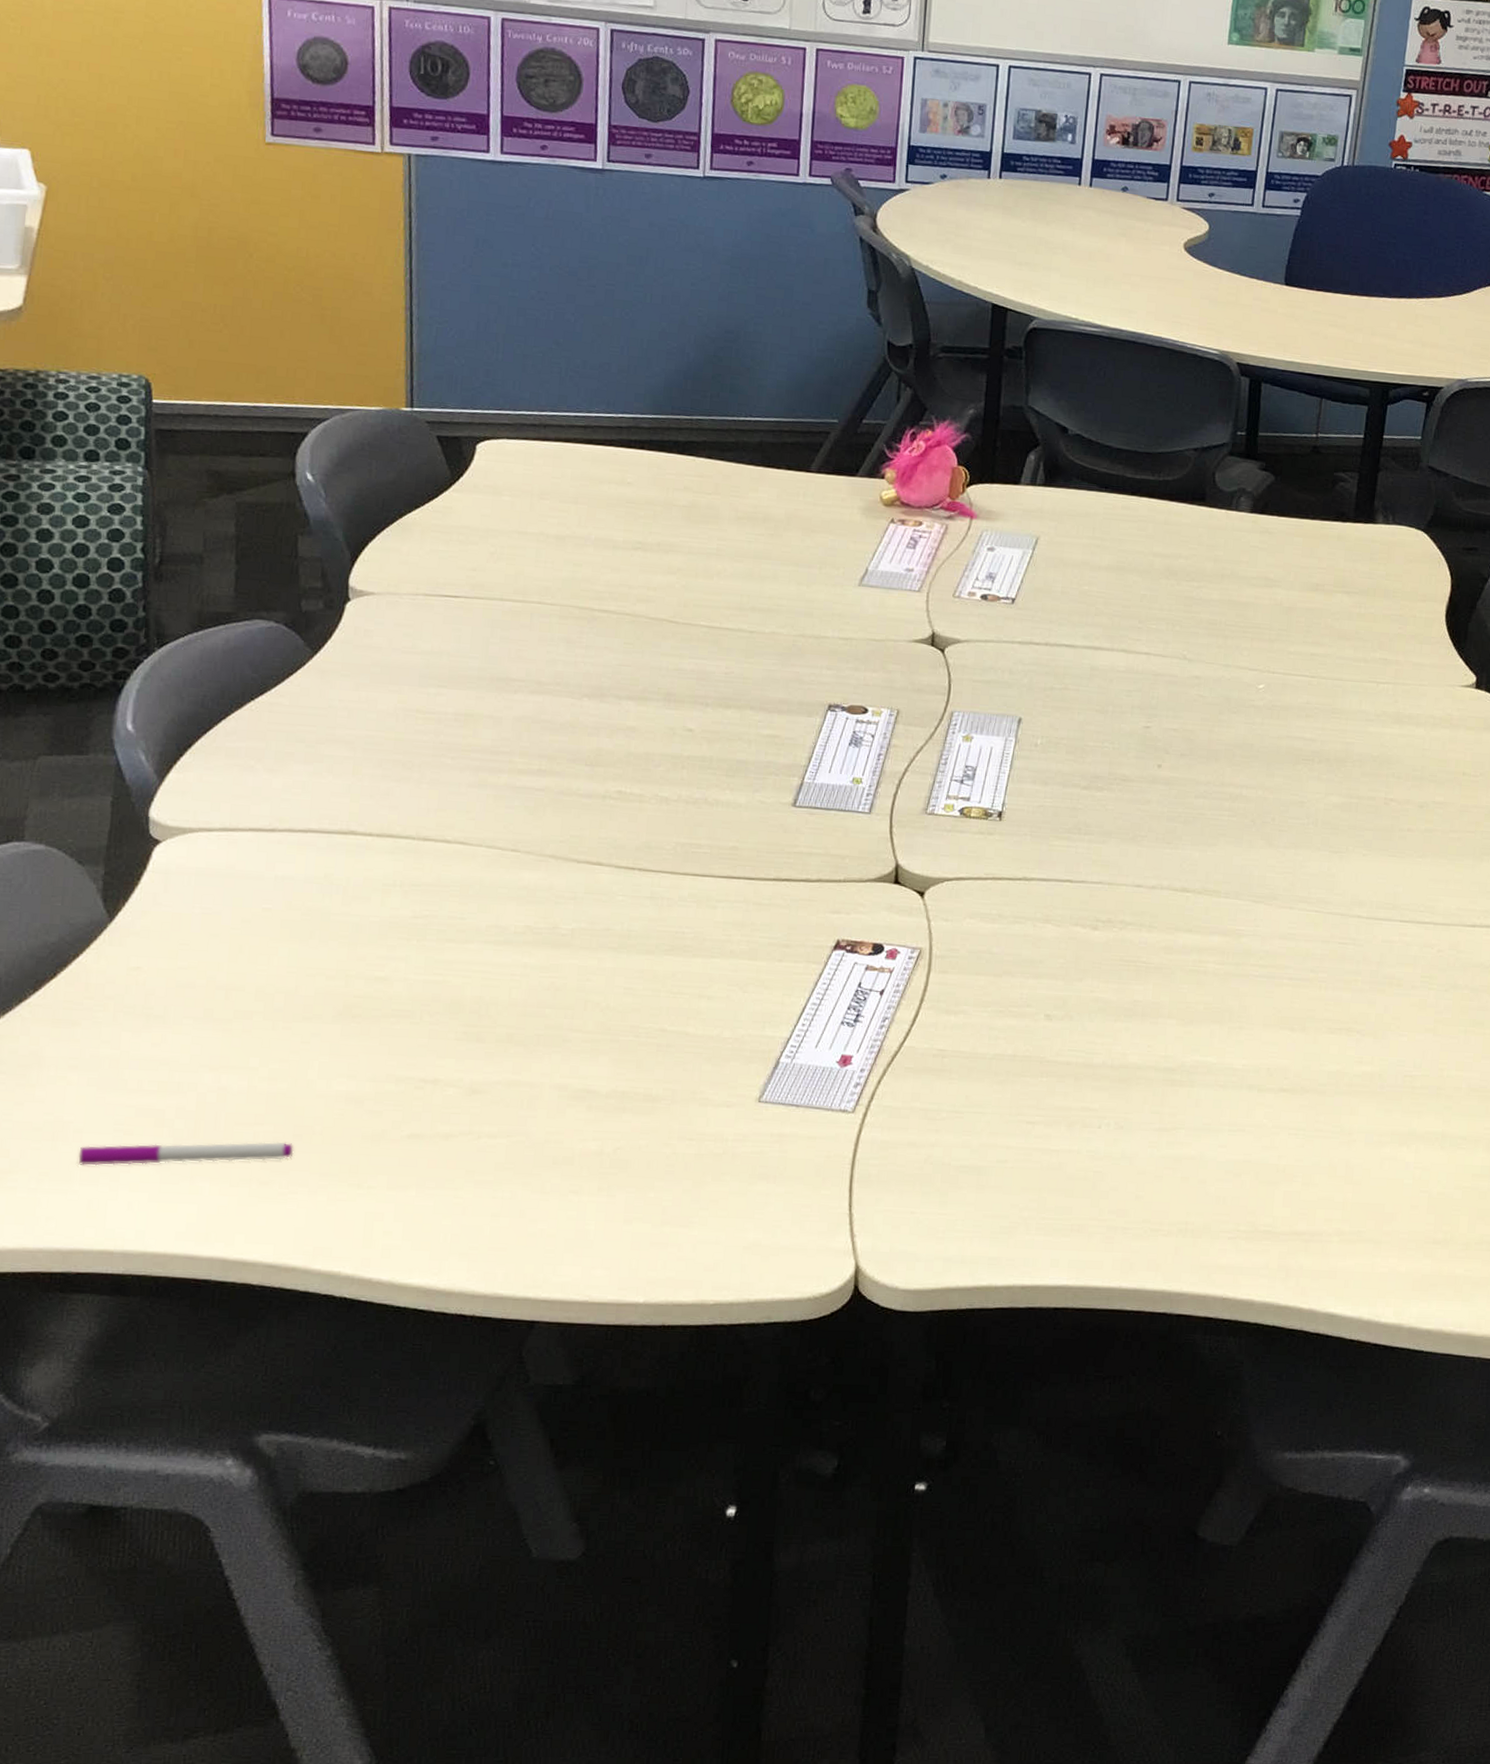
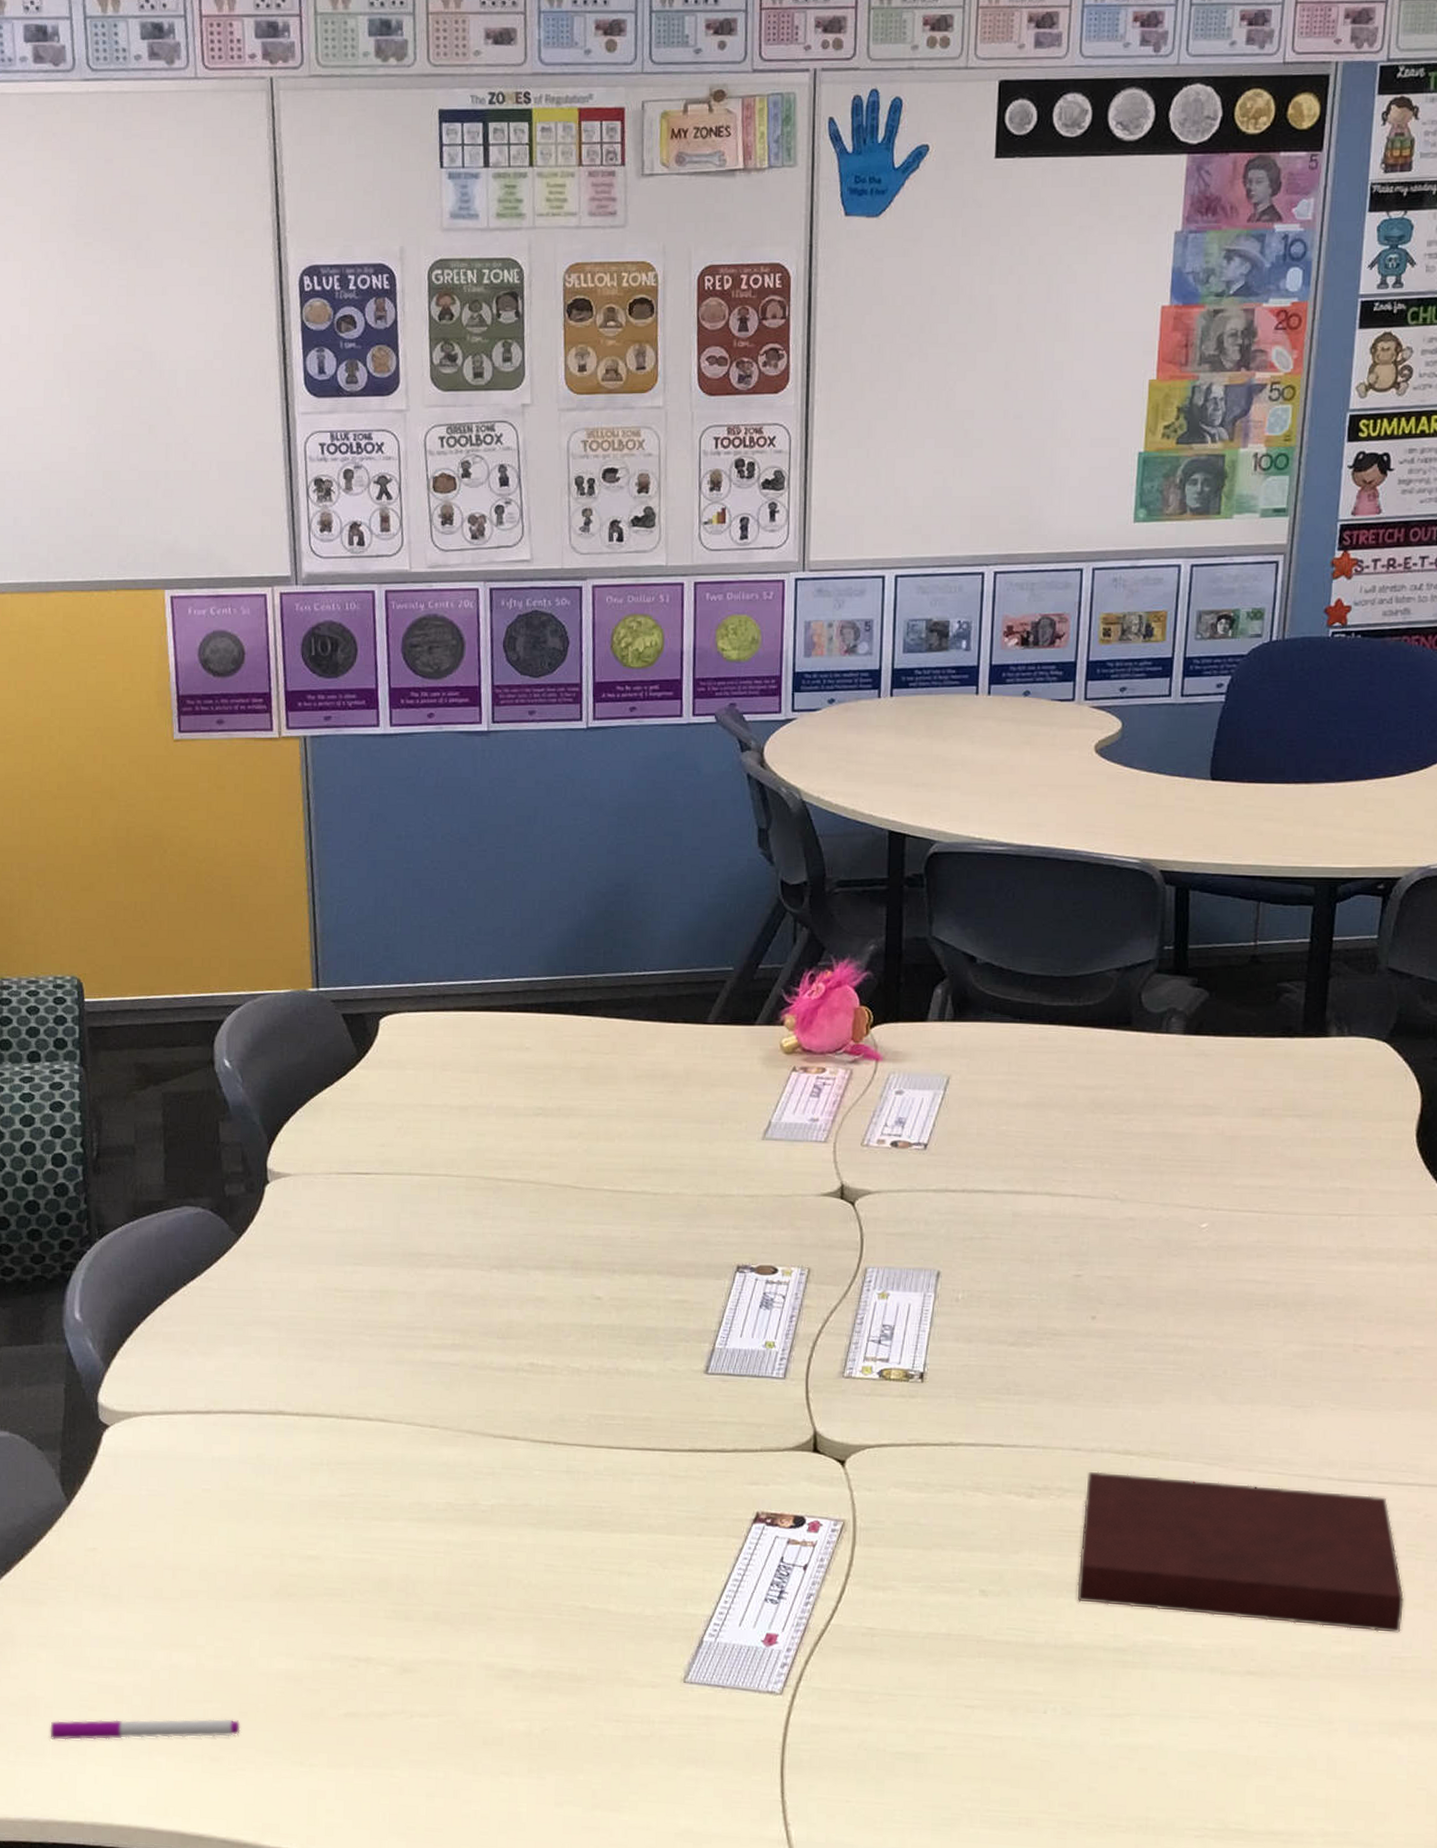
notebook: none [1134,907,1417,1054] -> present [1077,1471,1404,1633]

